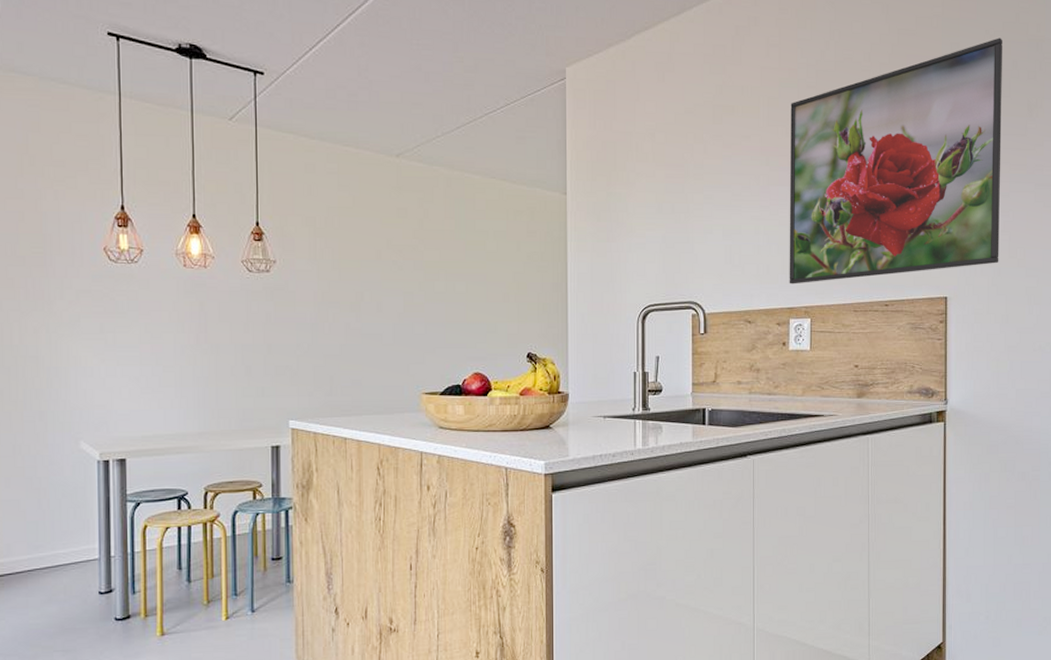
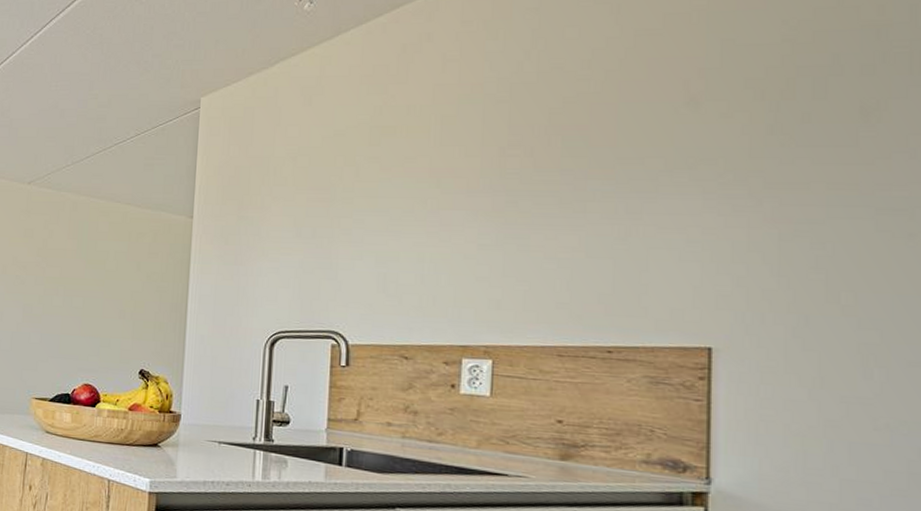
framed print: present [789,38,1002,284] -> none [463,28,813,320]

